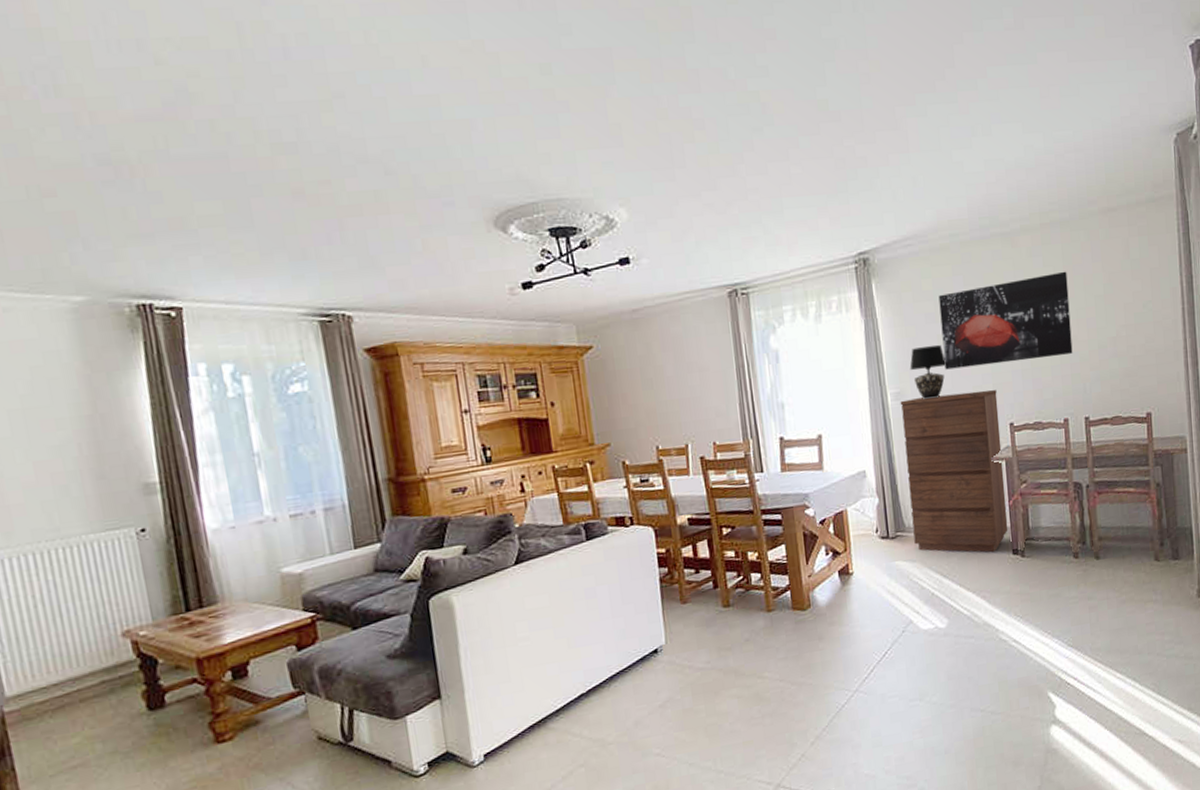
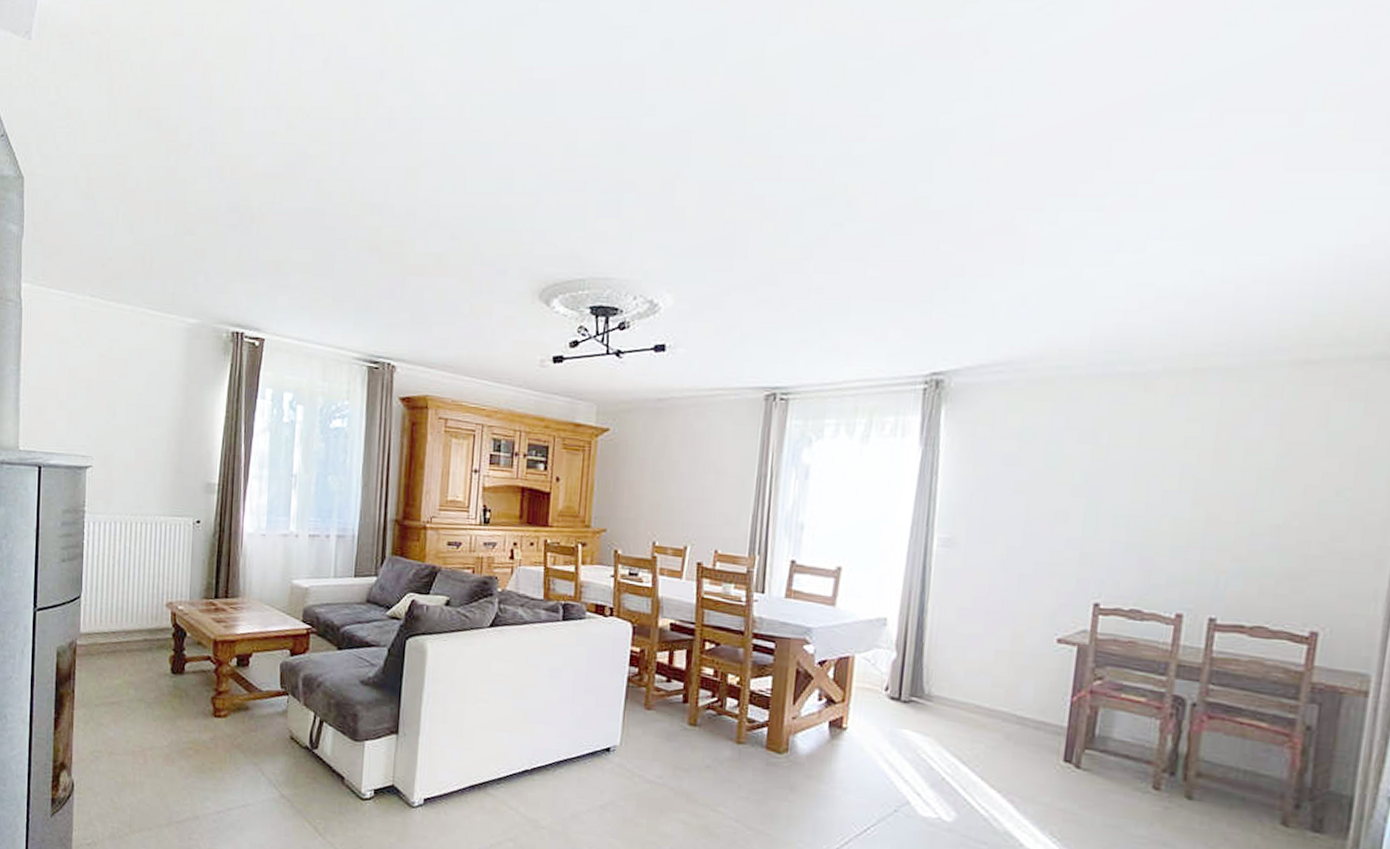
dresser: present [900,390,1008,553] -> none [932,548,1084,752]
table lamp: present [909,344,947,400] -> none [969,491,1021,555]
wall art: present [938,271,1073,370] -> none [1017,431,1222,535]

